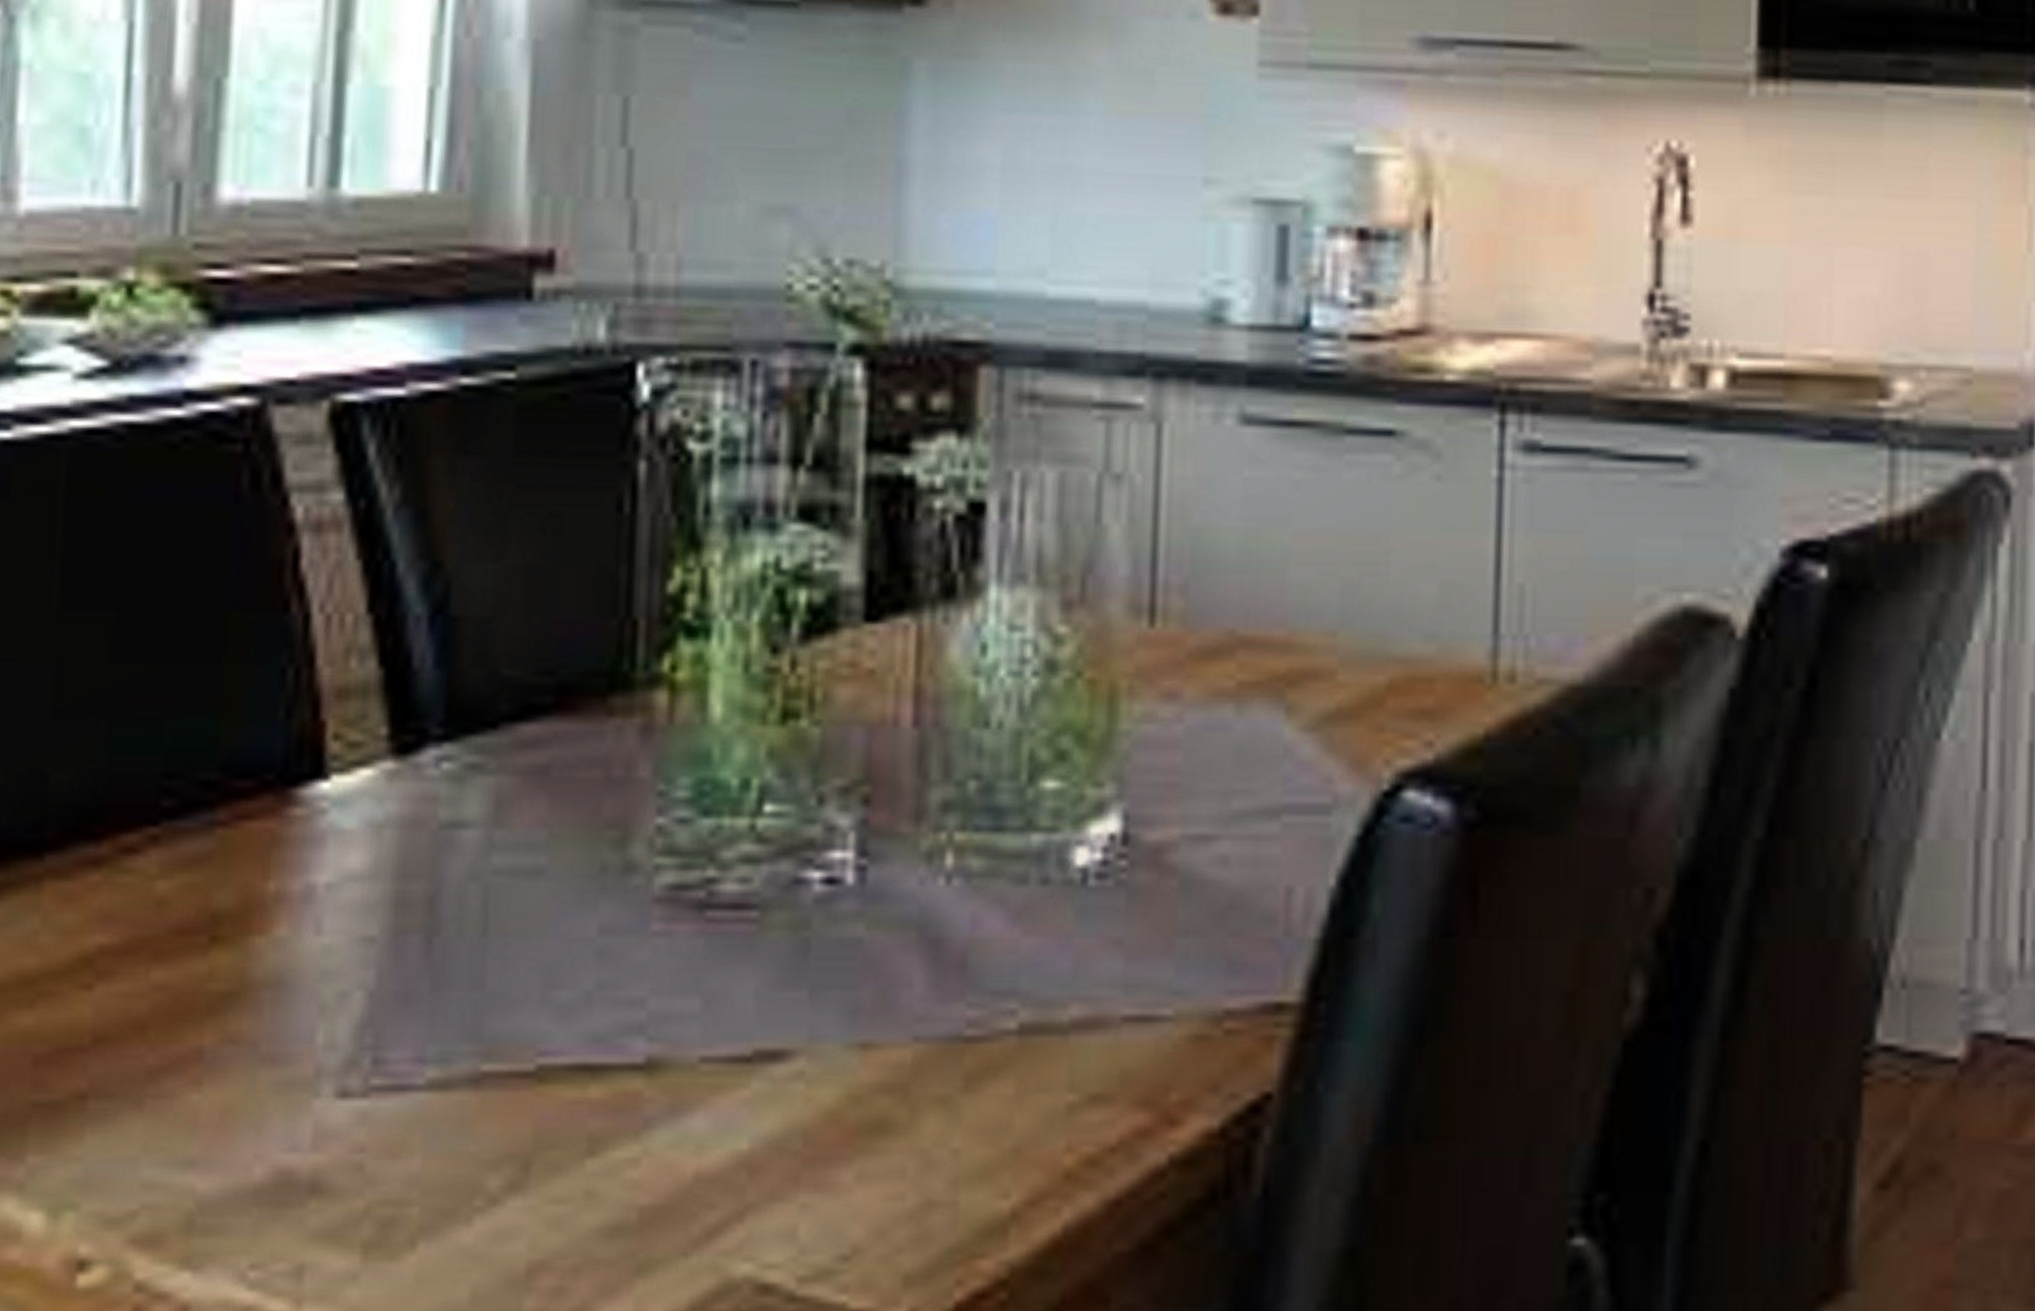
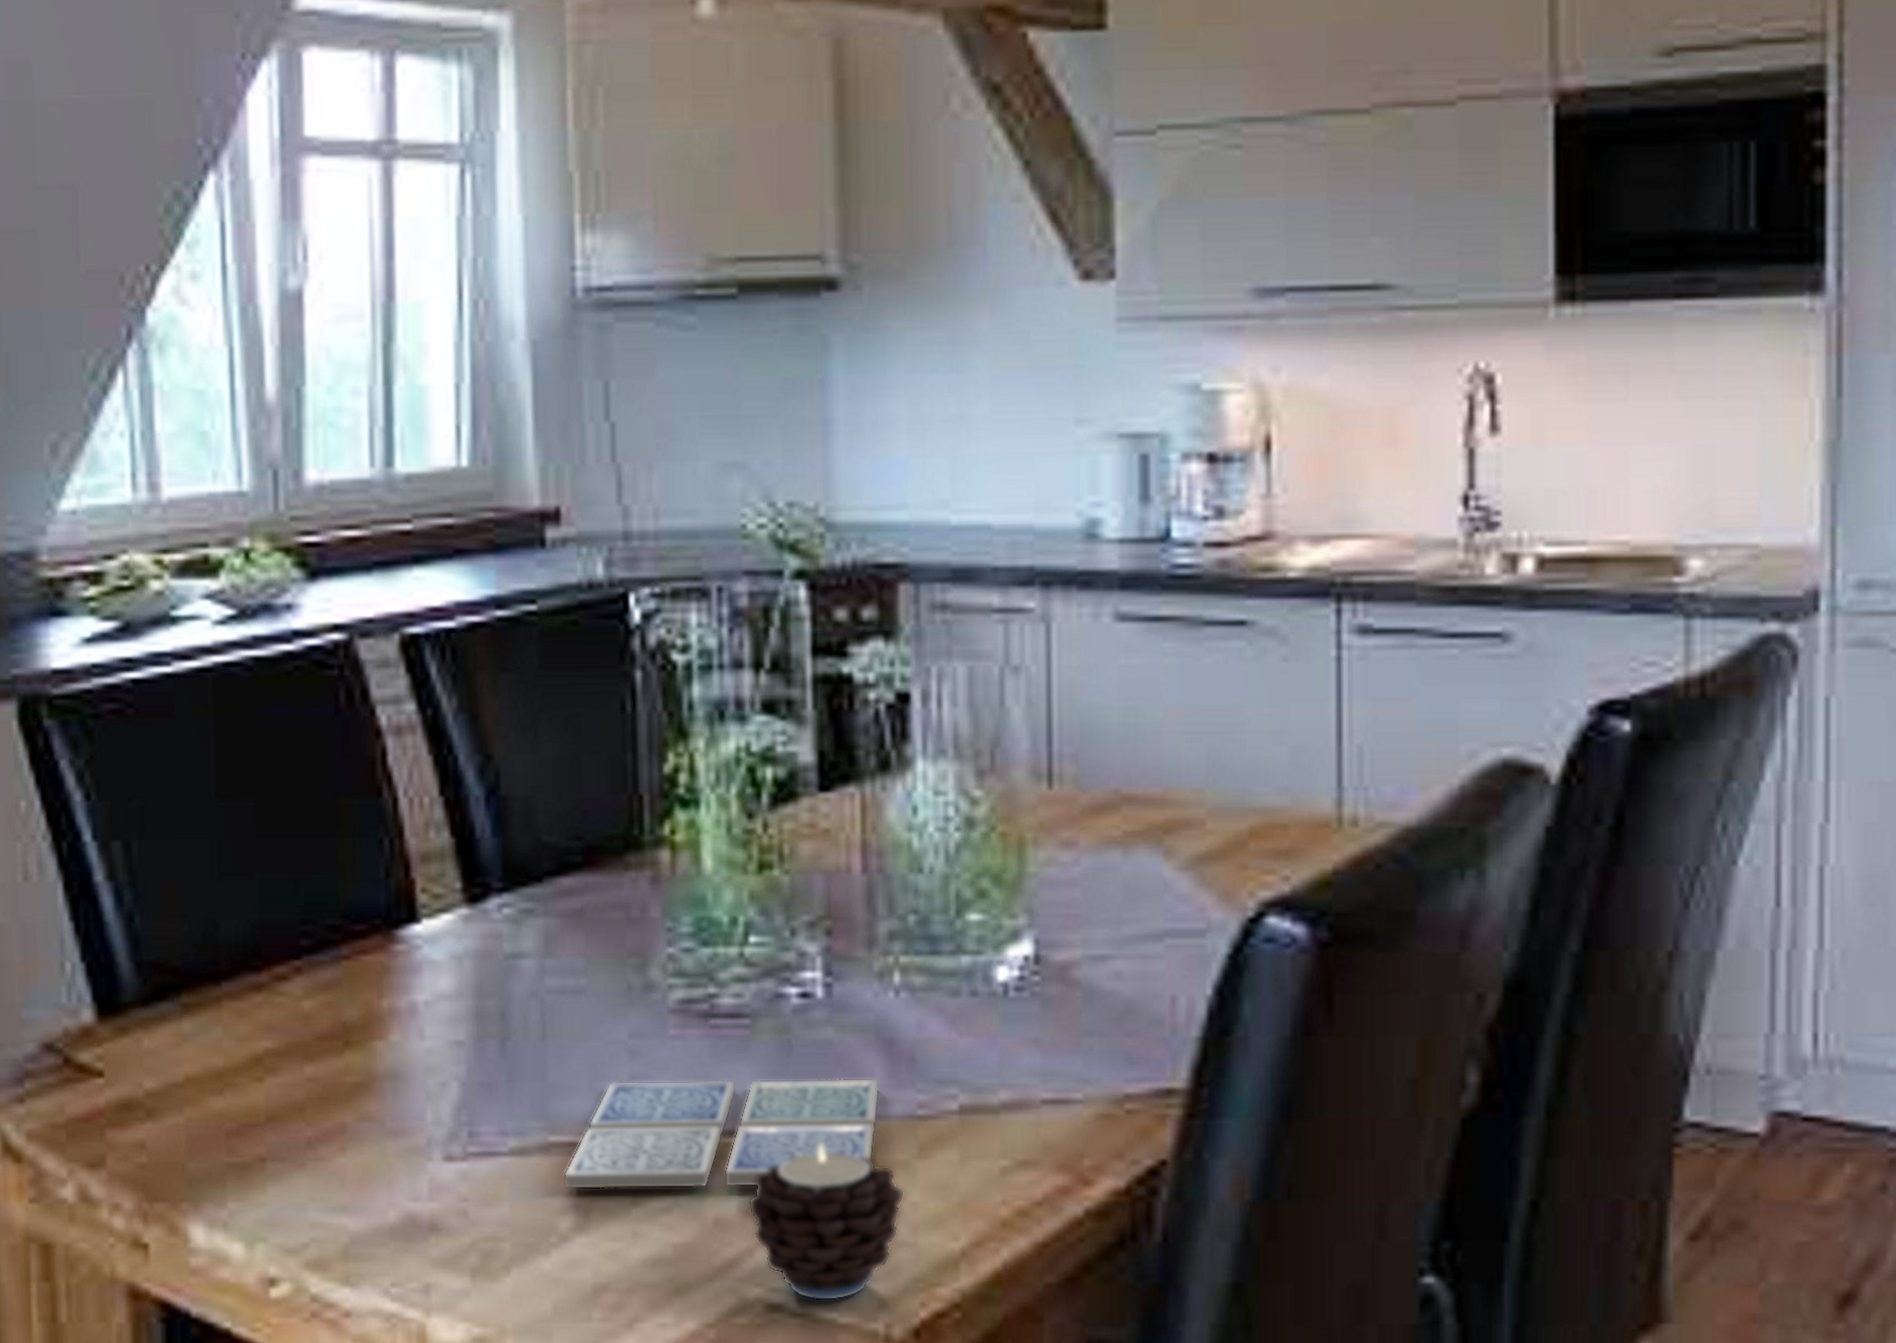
drink coaster: none [497,988,921,1136] -> present [563,1078,880,1190]
candle: none [740,1073,945,1281] -> present [748,1143,905,1302]

